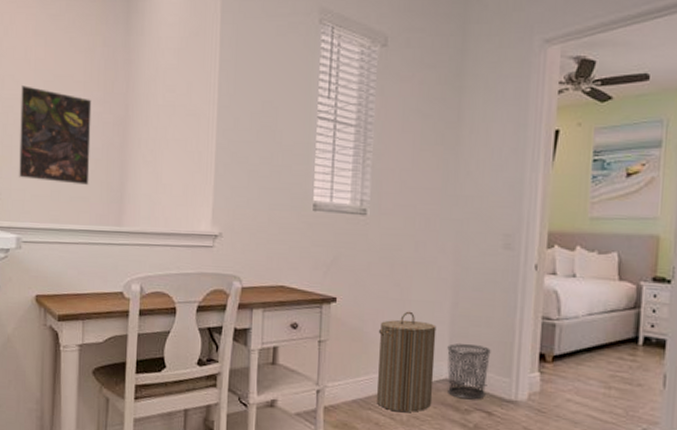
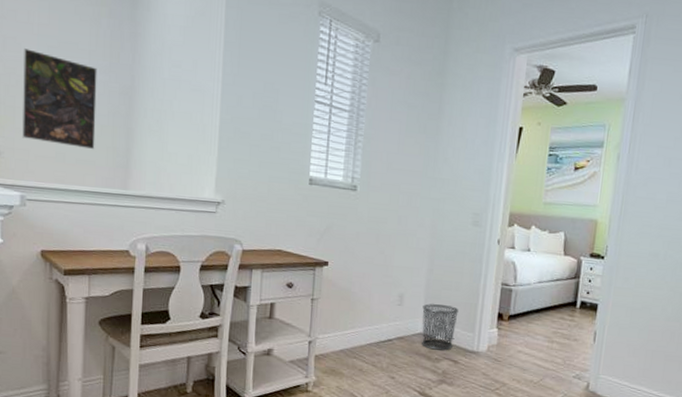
laundry hamper: present [376,311,437,412] -> none [360,275,414,361]

